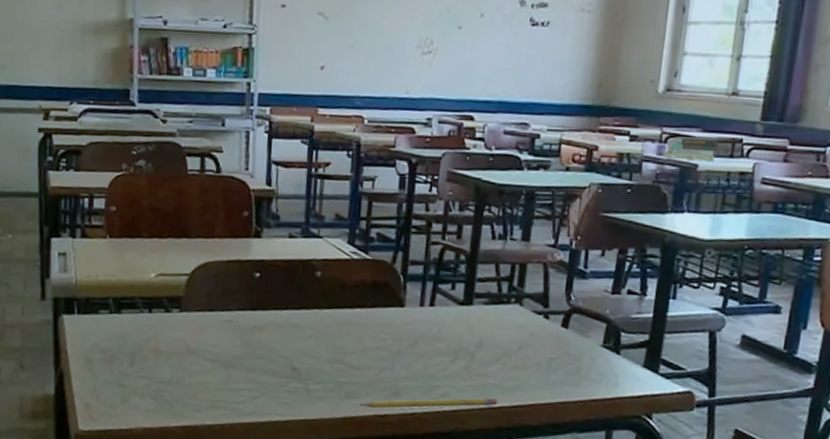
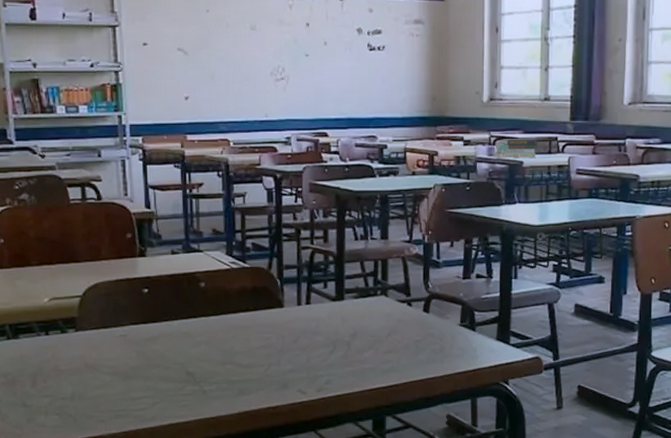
pencil: present [359,398,498,409] -> none [252,380,375,401]

